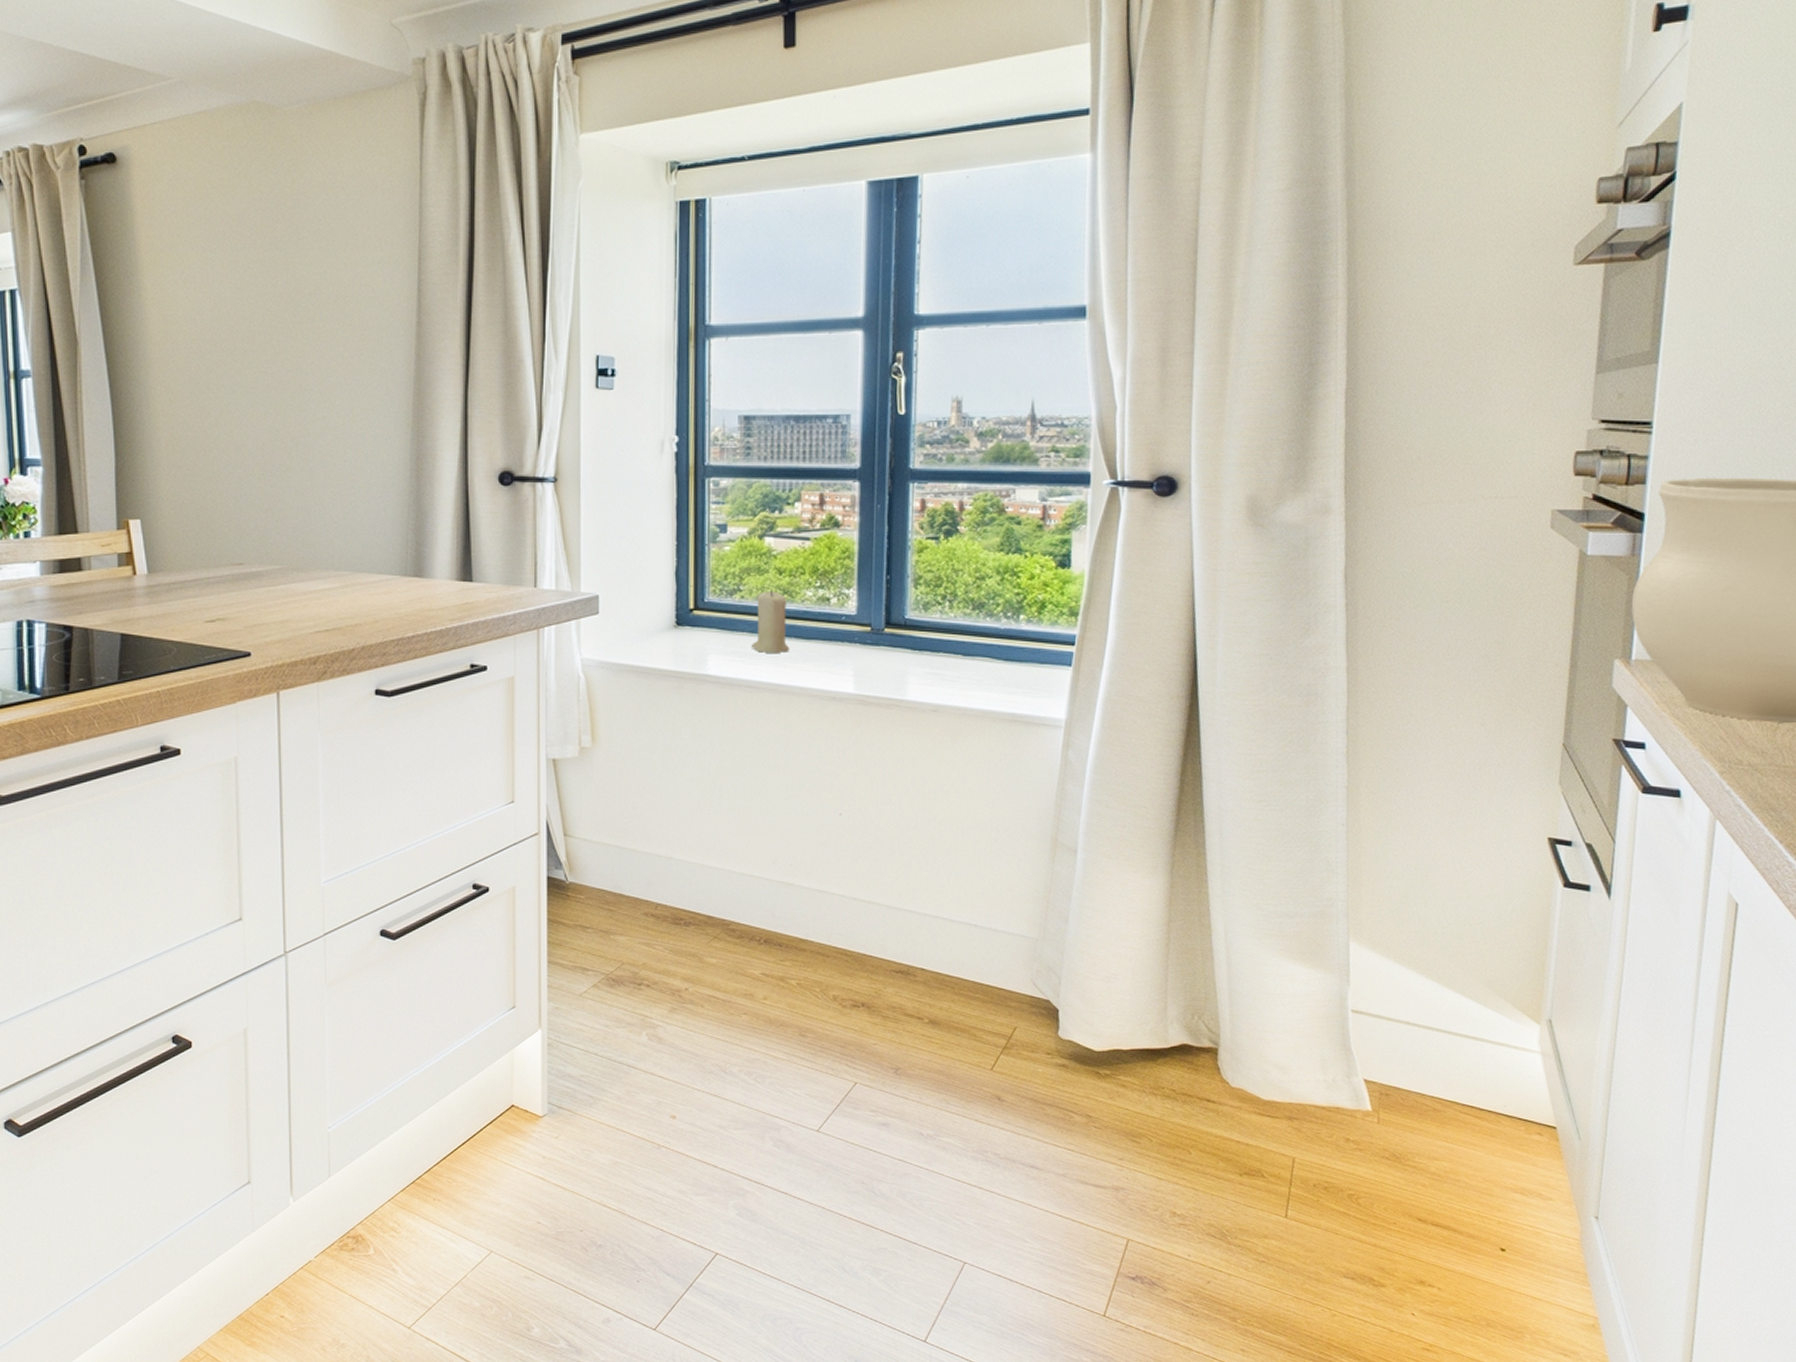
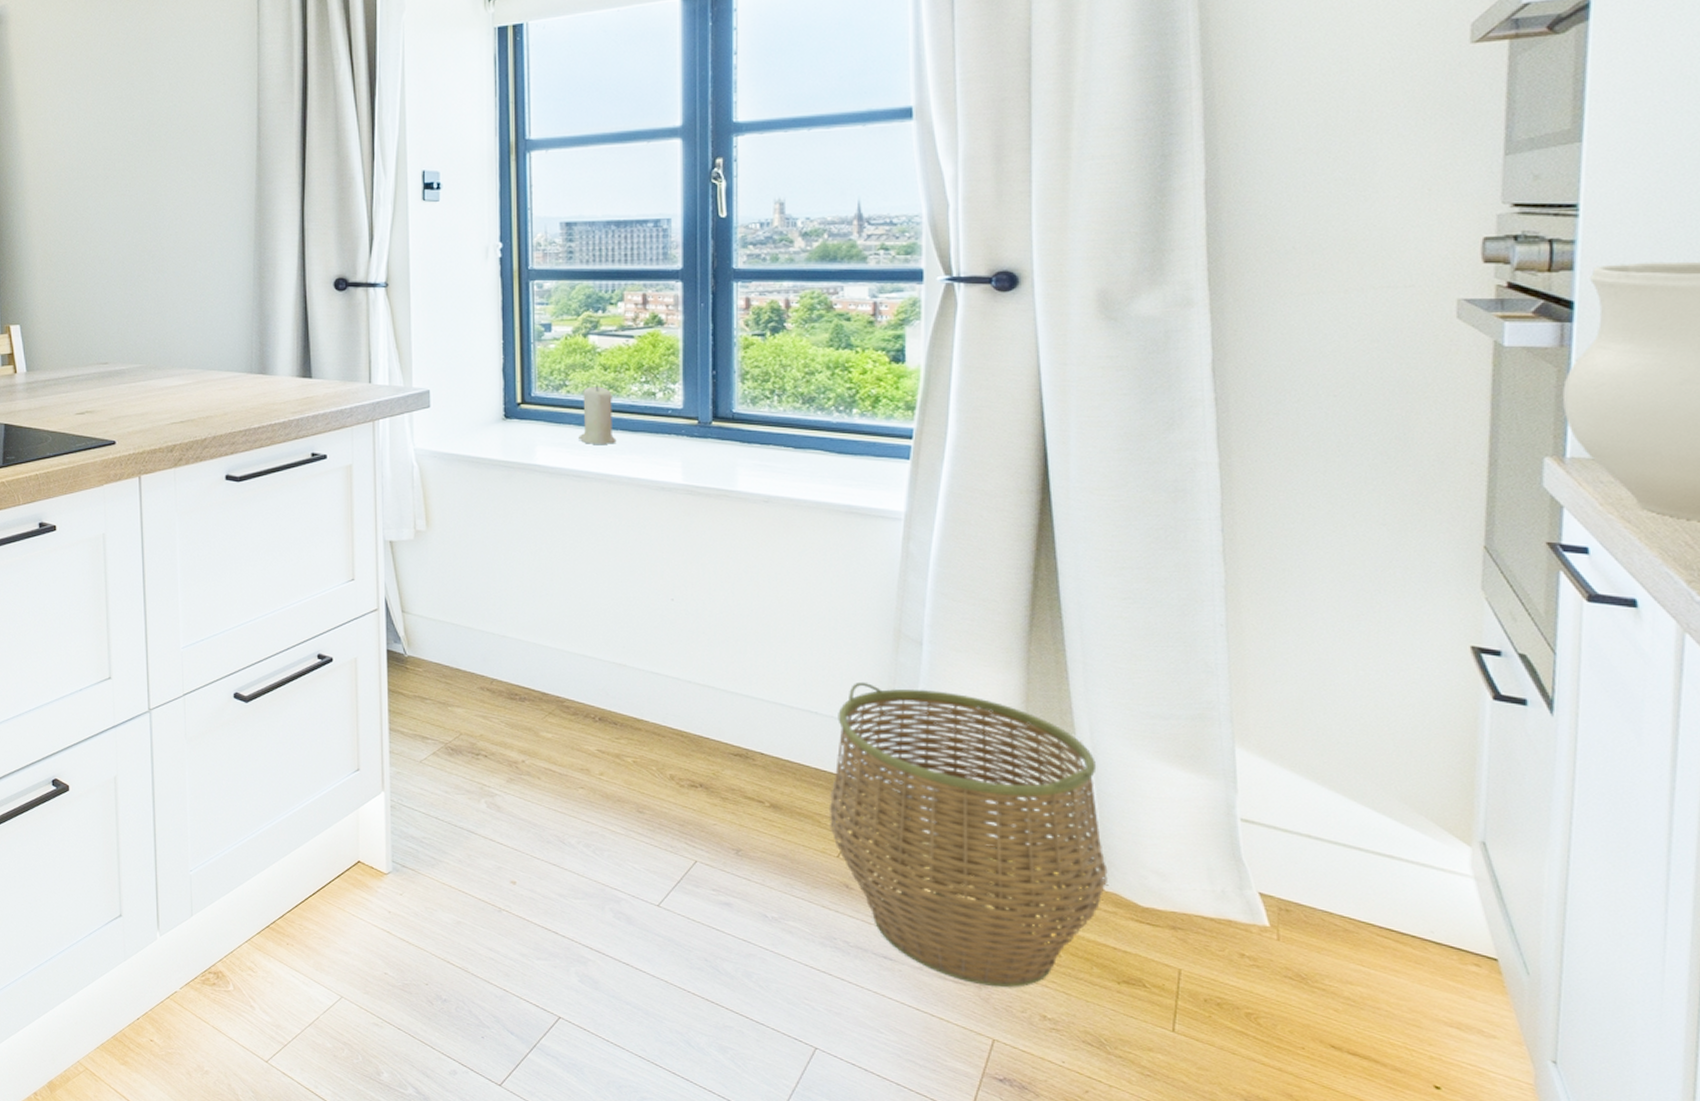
basket: none [984,892,1235,1188] -> present [828,681,1108,987]

